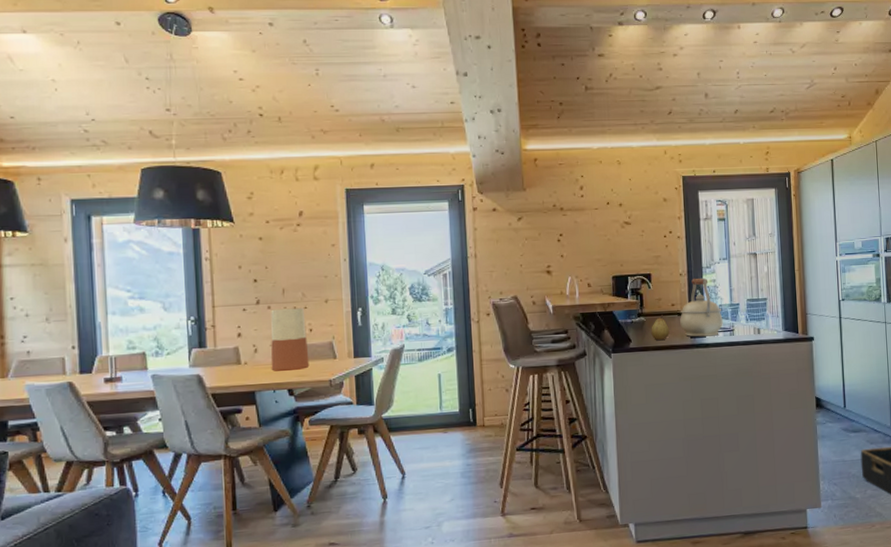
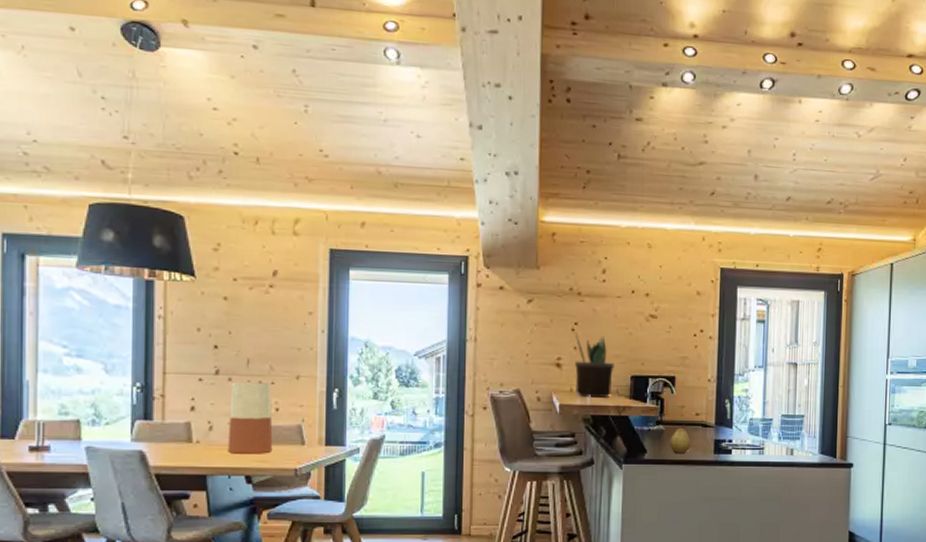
planter: none [562,243,598,298] -> present [575,333,615,397]
kettle: present [680,278,723,337] -> none [704,385,753,453]

